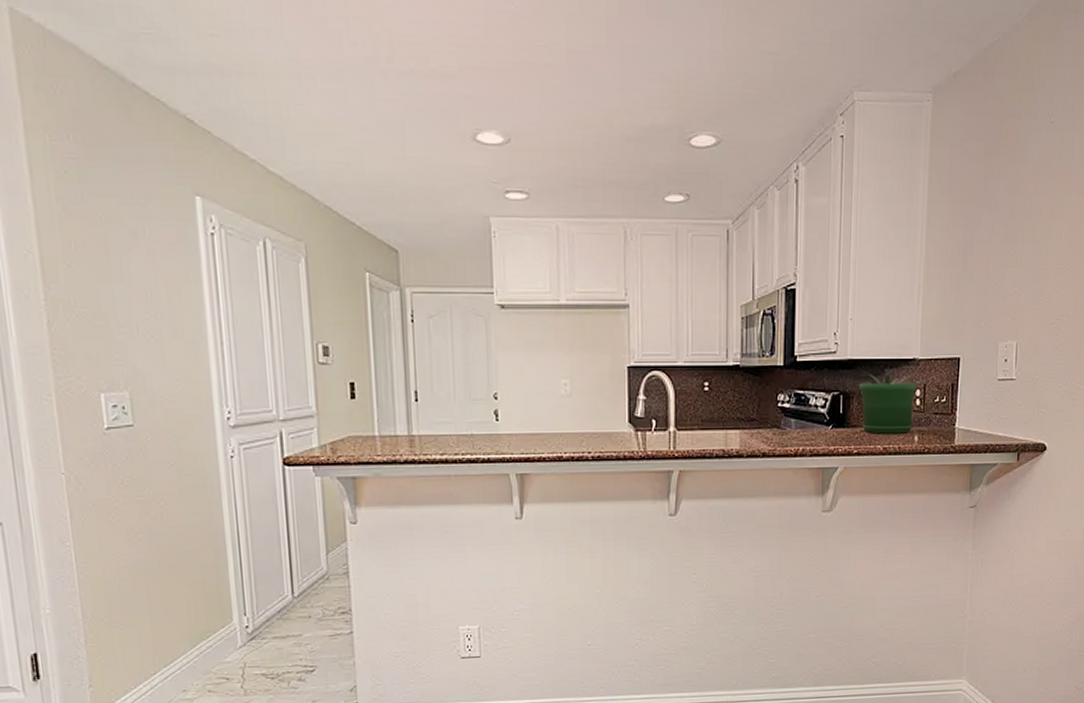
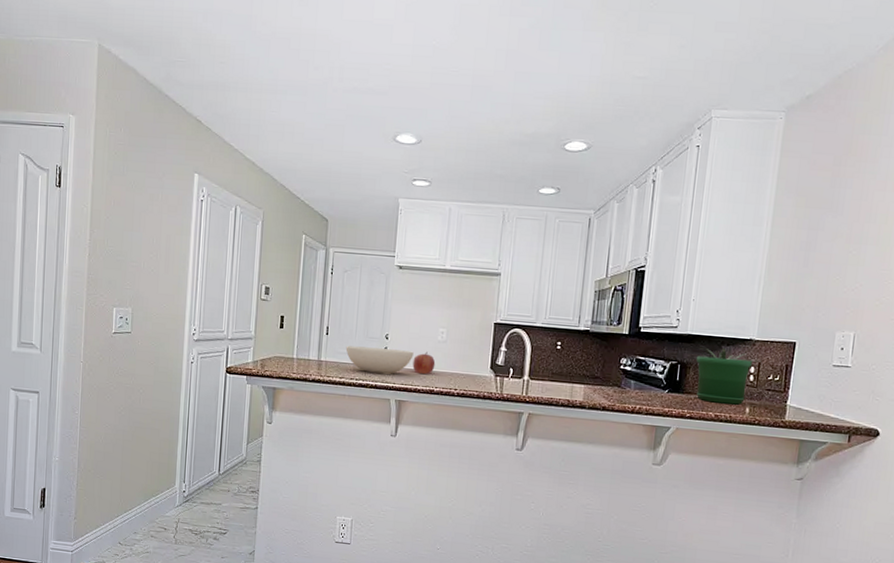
bowl: none [443,411,532,445] -> present [345,345,414,375]
fruit: none [532,409,561,439] -> present [412,351,436,375]

